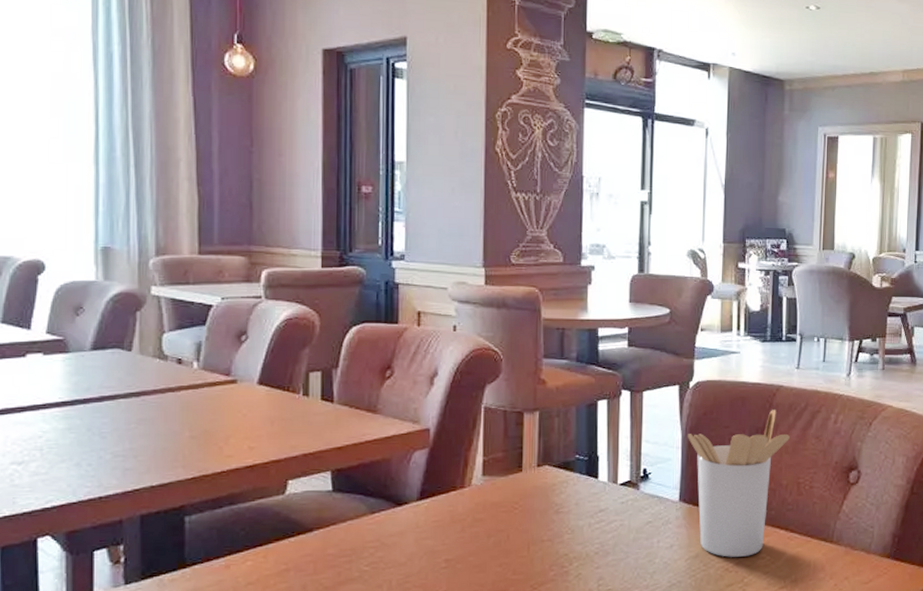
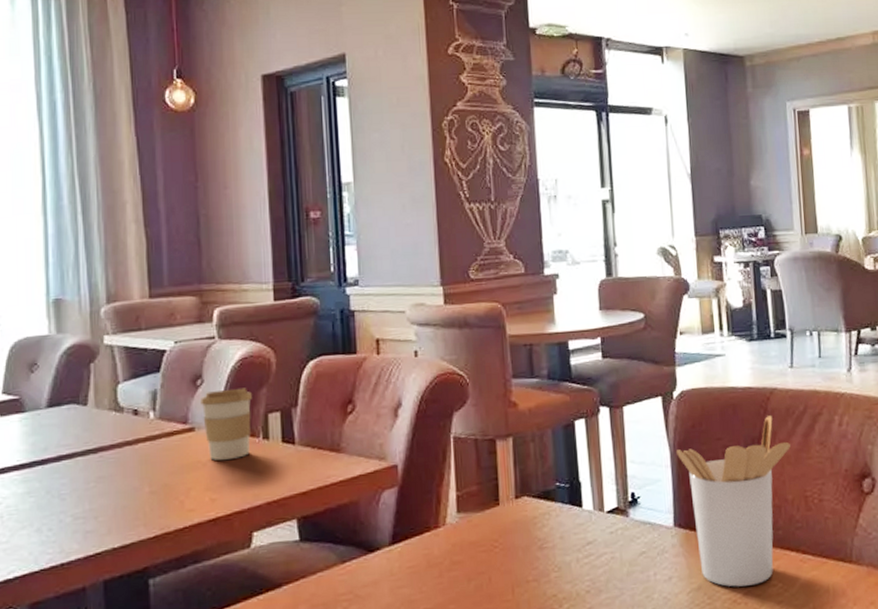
coffee cup: none [244,346,295,412] -> present [201,387,252,461]

